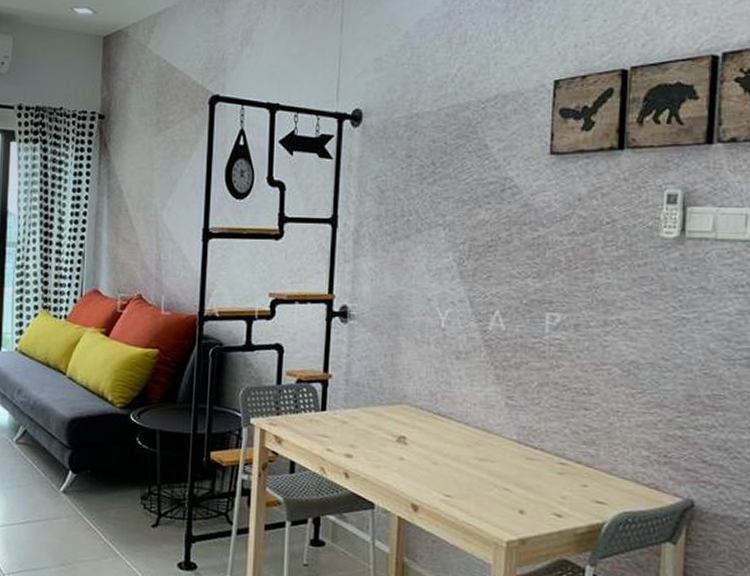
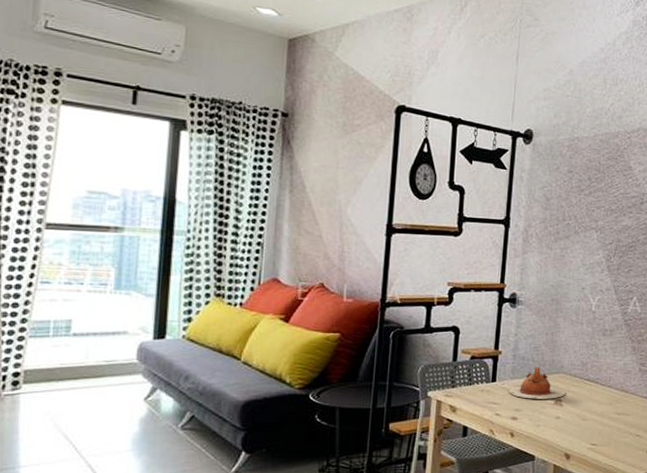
teapot: none [341,394,410,436] -> present [509,366,565,399]

